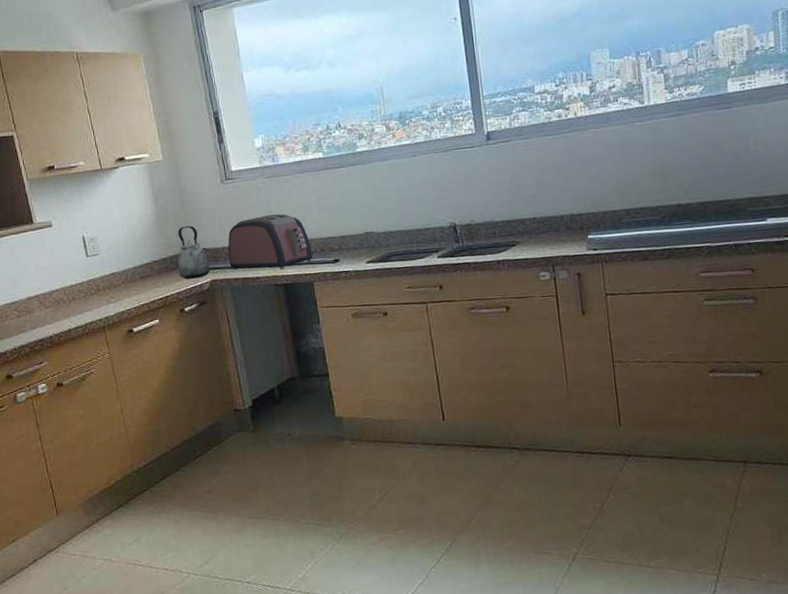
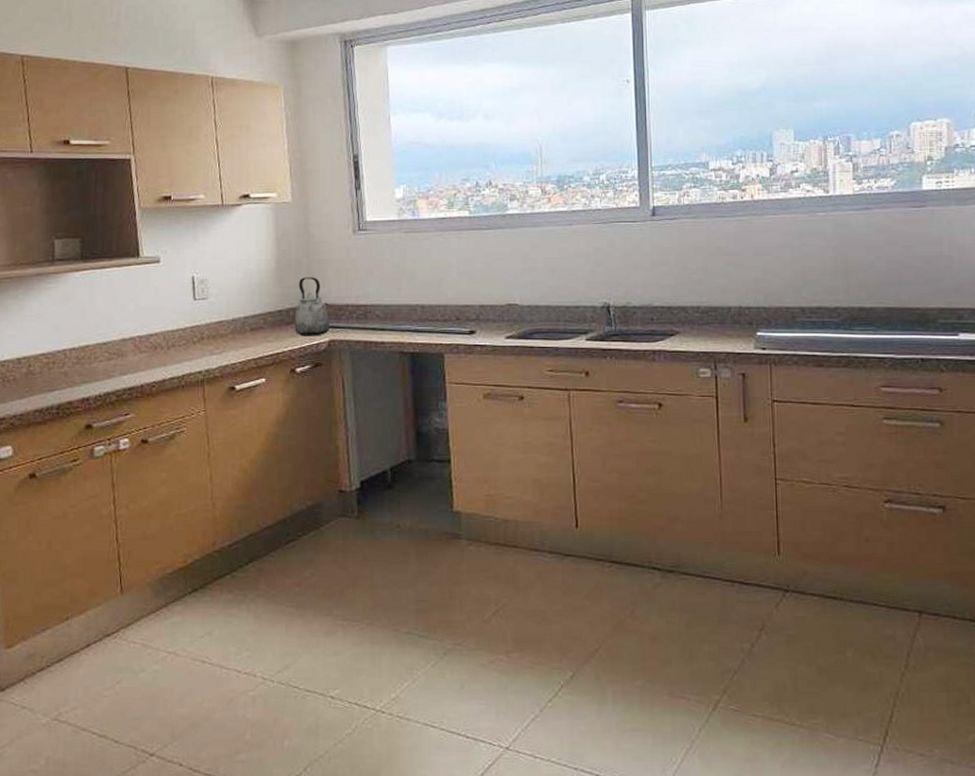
toaster: present [228,214,313,270] -> none [352,273,446,336]

